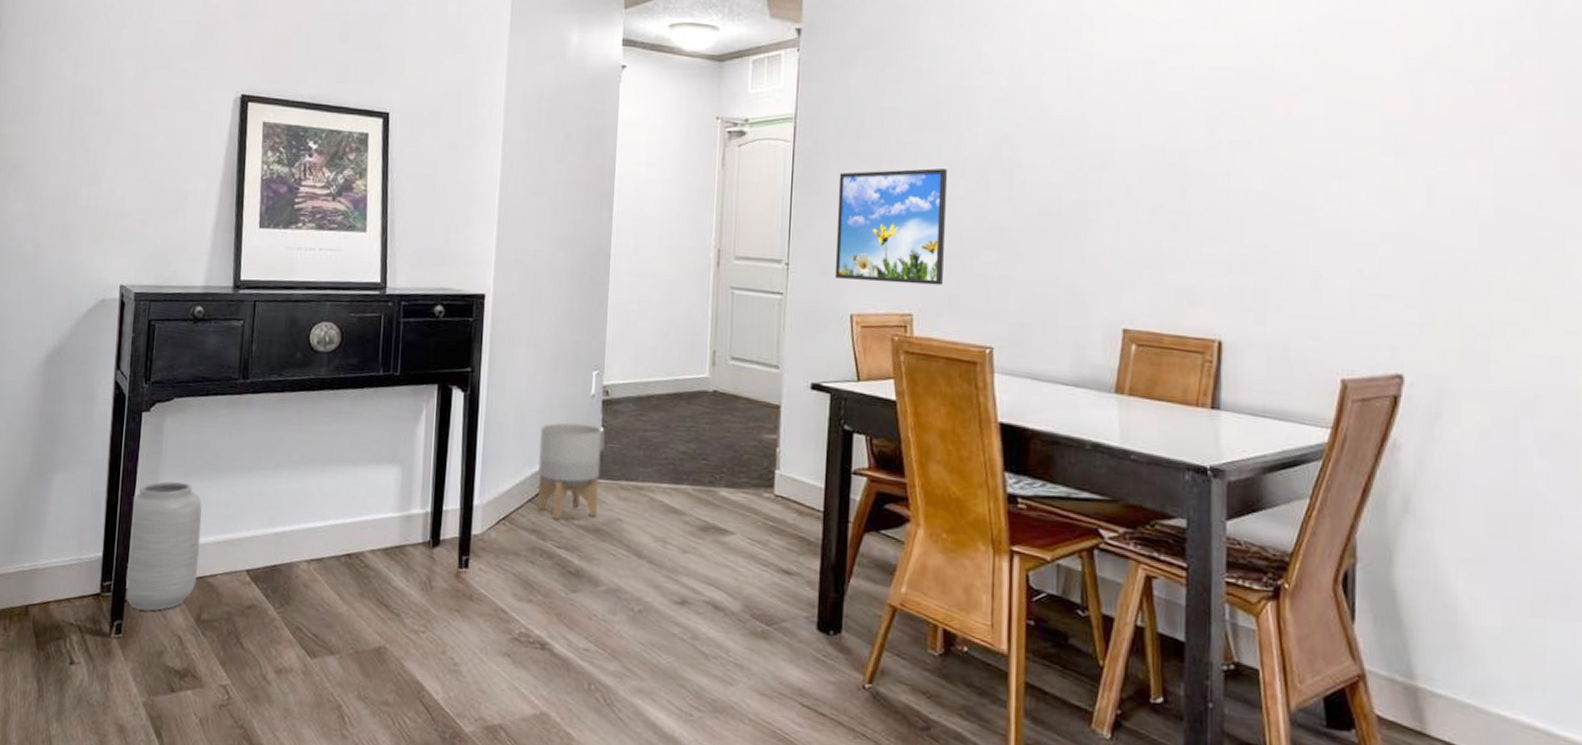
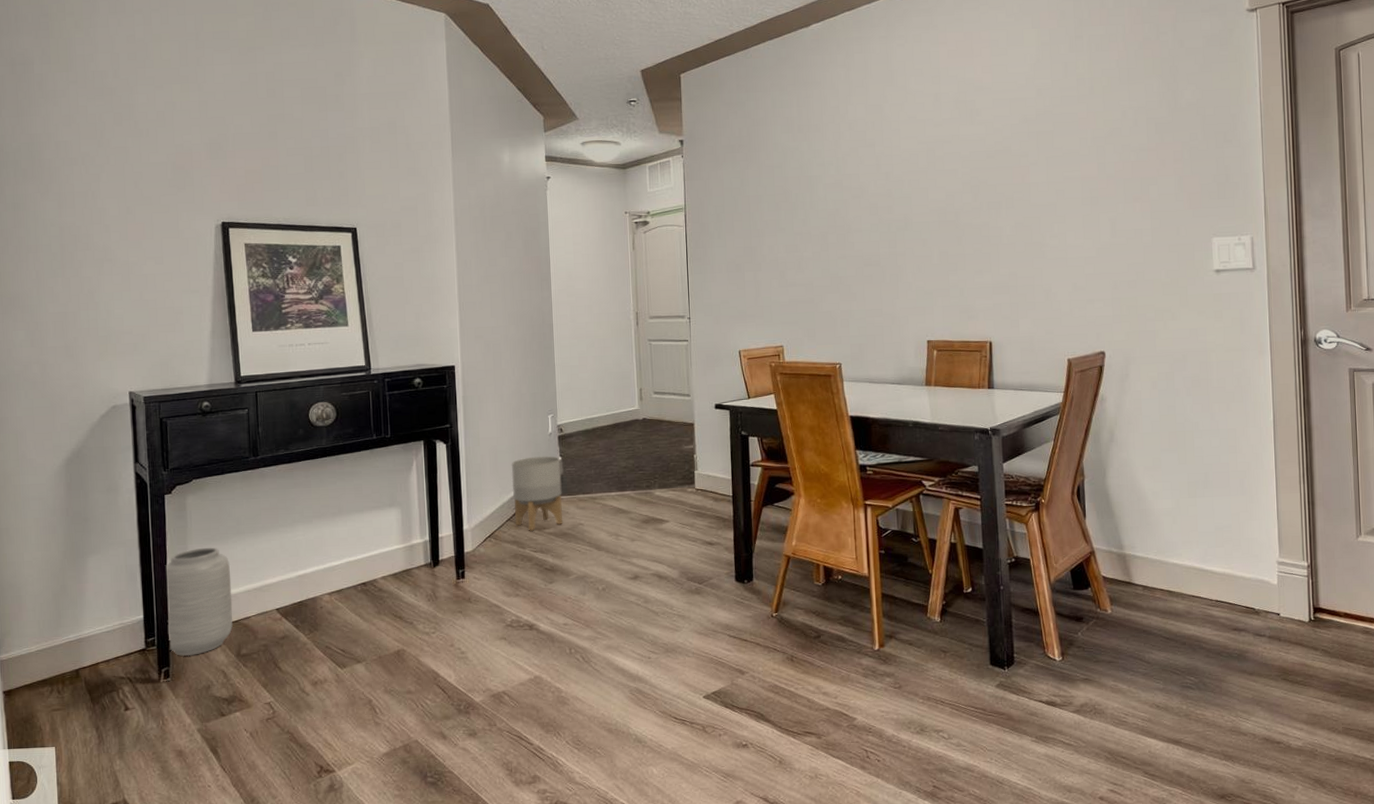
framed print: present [834,168,947,286] -> none [721,238,802,325]

